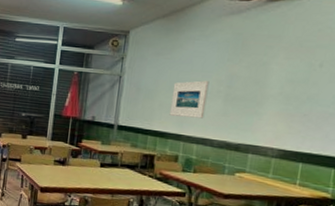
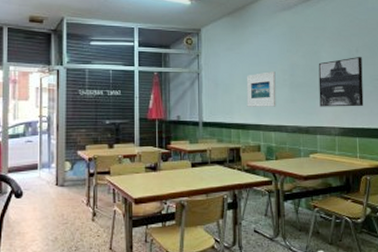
wall art: none [257,72,327,130] -> present [318,57,364,107]

